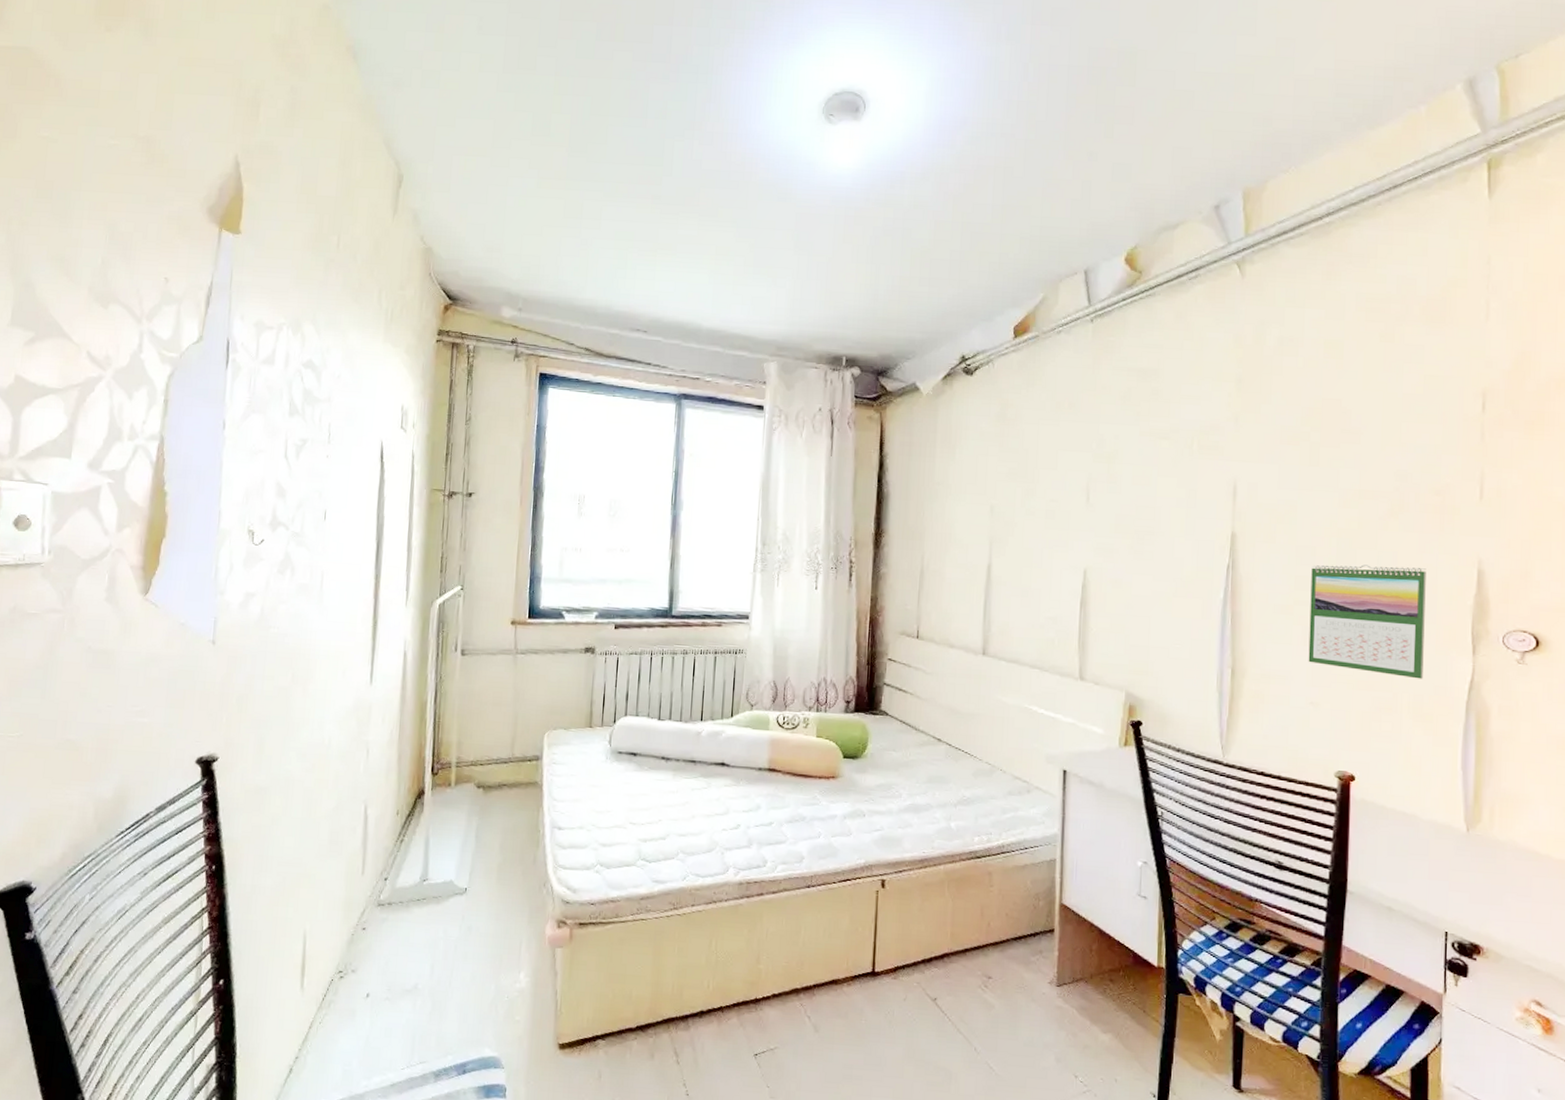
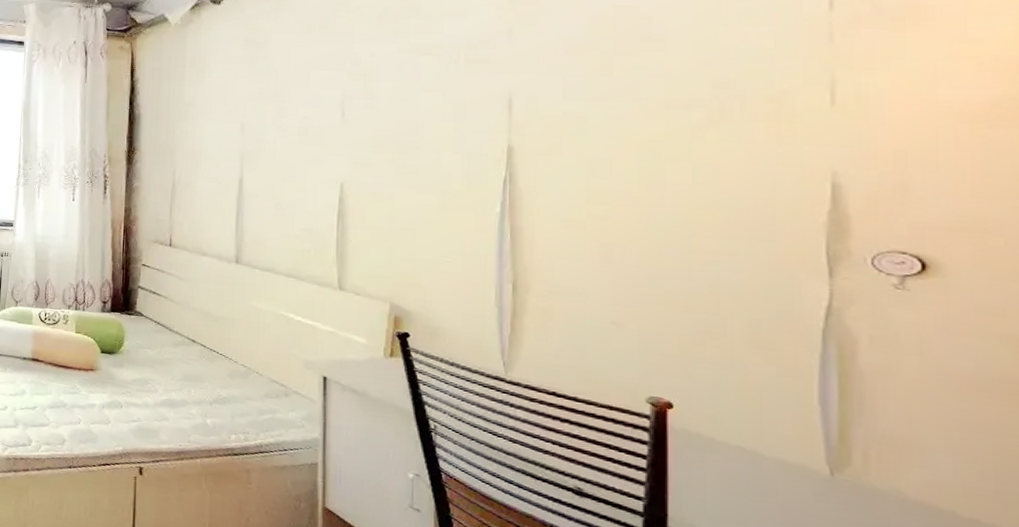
calendar: present [1308,564,1426,679] -> none [607,178,760,303]

